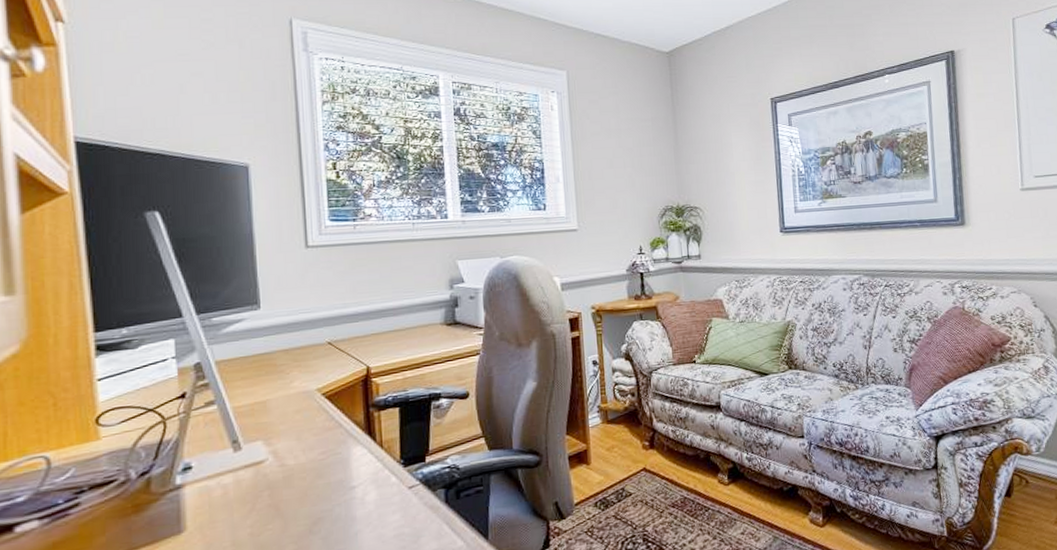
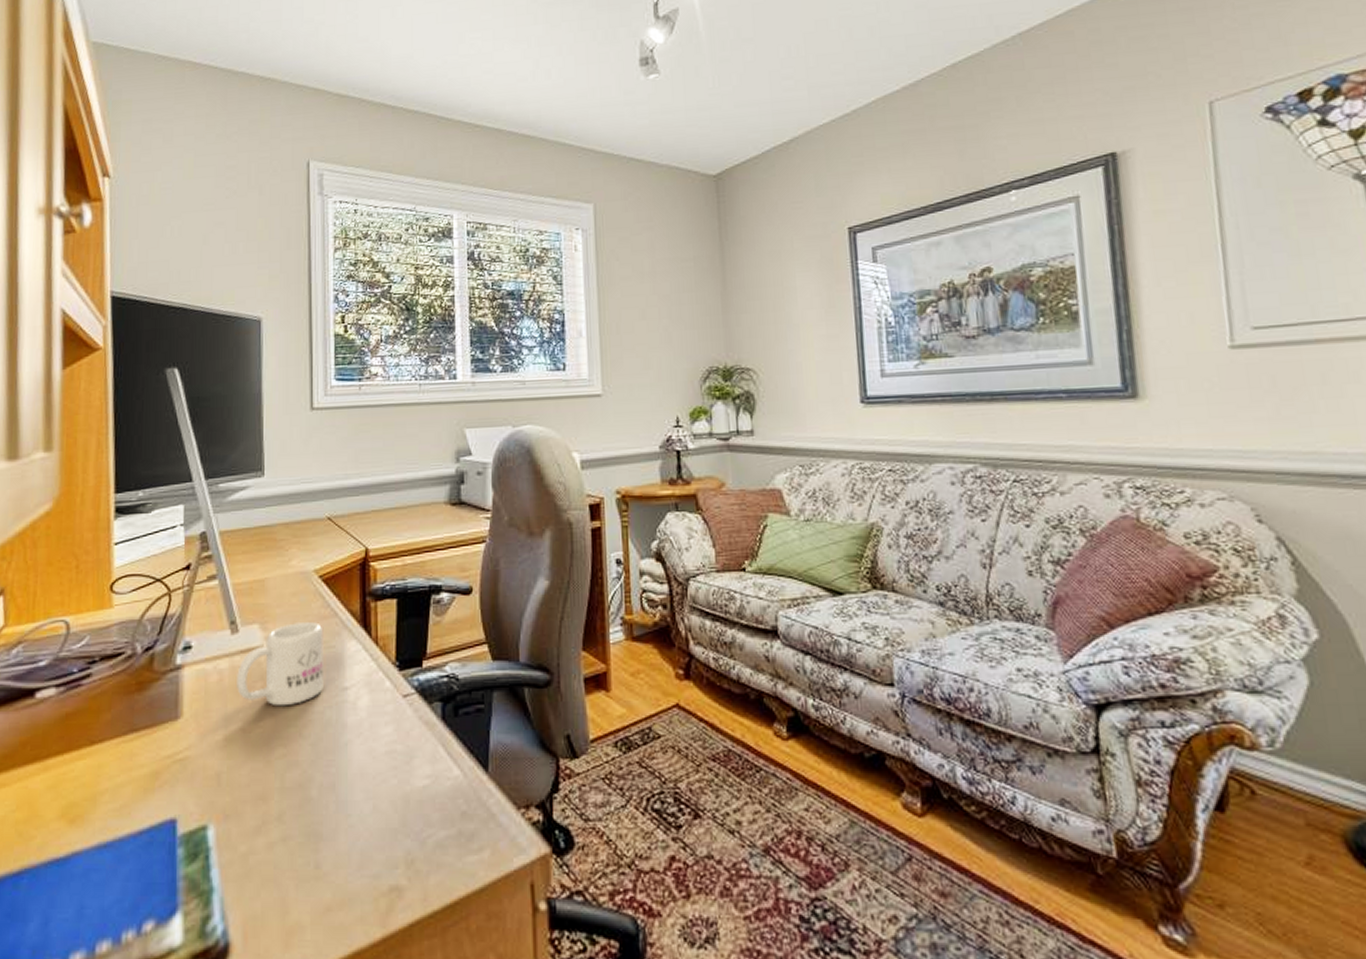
mug: none [242,434,331,510] -> present [237,622,324,707]

